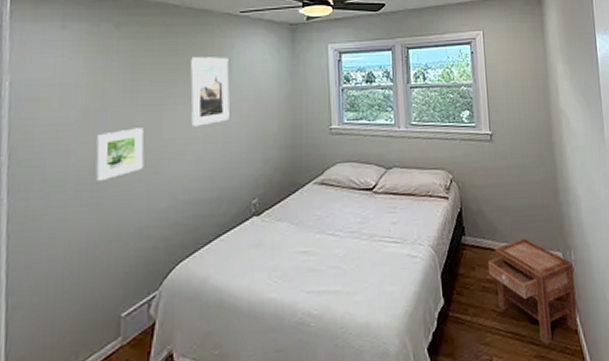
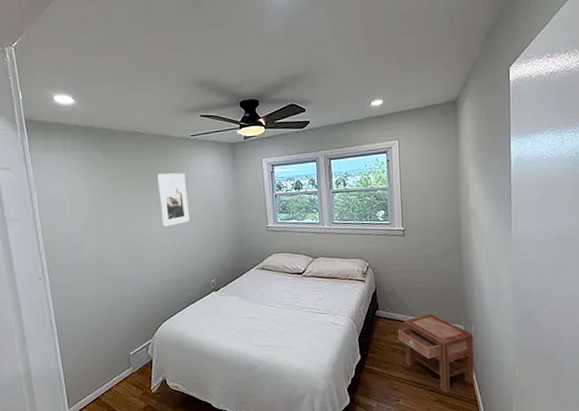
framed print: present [95,128,144,182] -> none [98,228,133,266]

